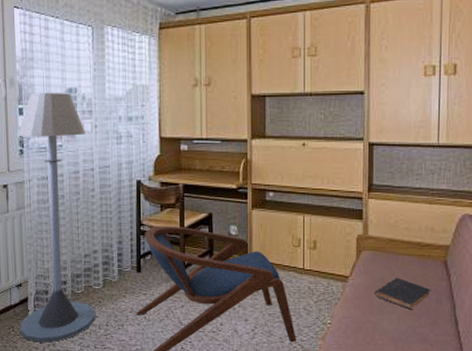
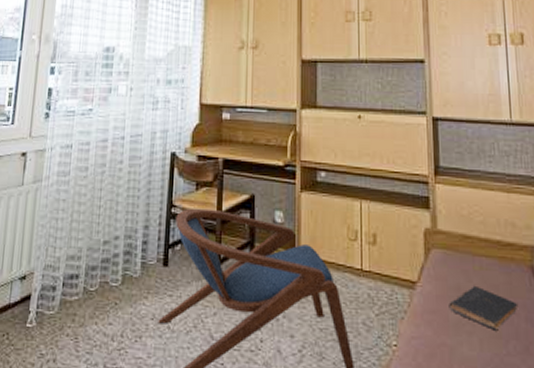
floor lamp: present [17,93,95,343] -> none [15,51,119,357]

